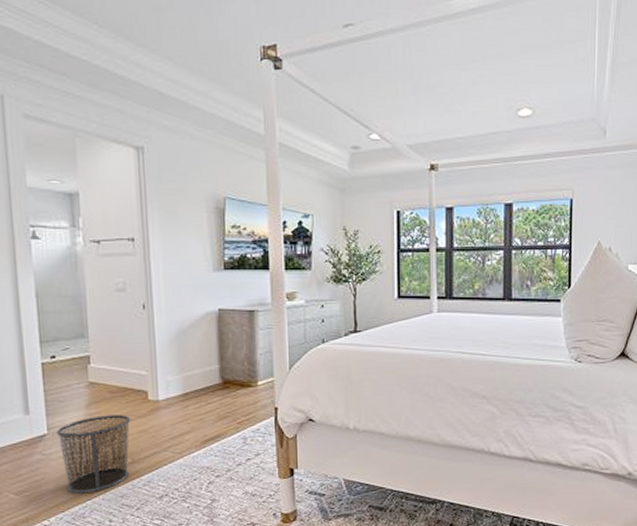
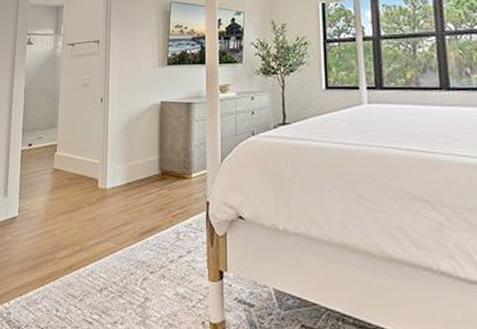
waste bin: present [56,415,131,494] -> none [24,201,83,279]

